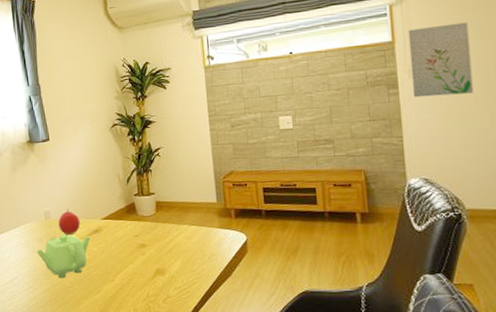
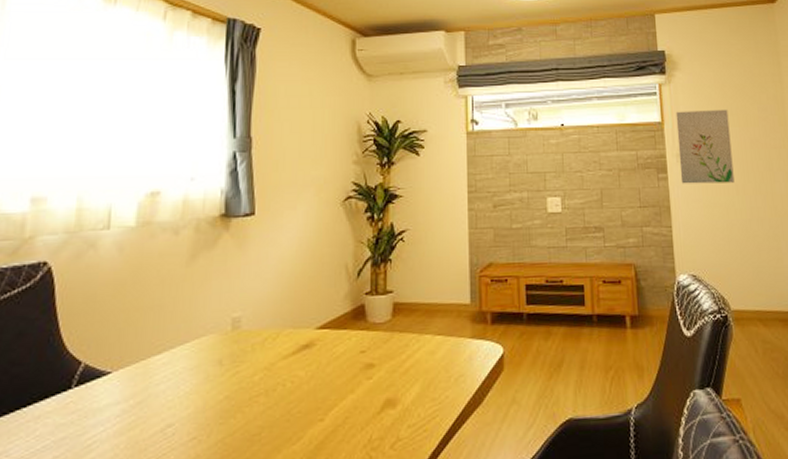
teapot: present [36,235,91,279] -> none [210,353,297,422]
fruit: present [58,209,80,235] -> none [251,314,284,353]

